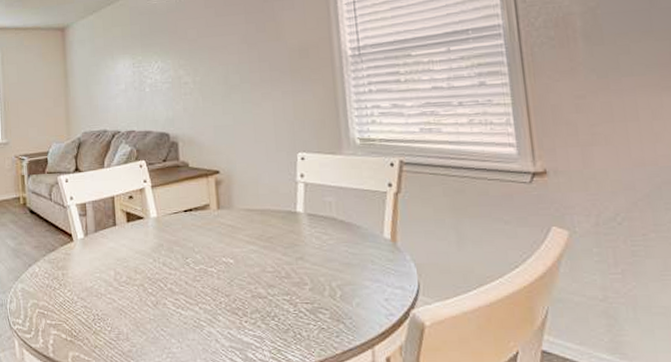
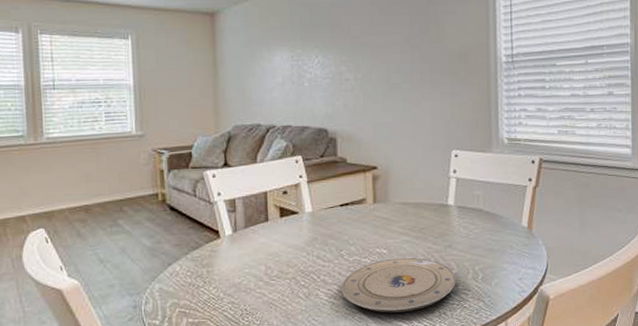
plate: none [188,269,311,329] -> present [341,258,456,313]

